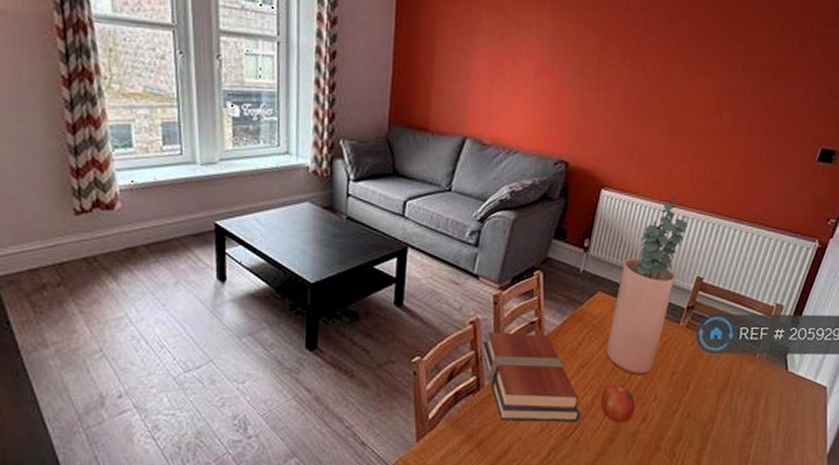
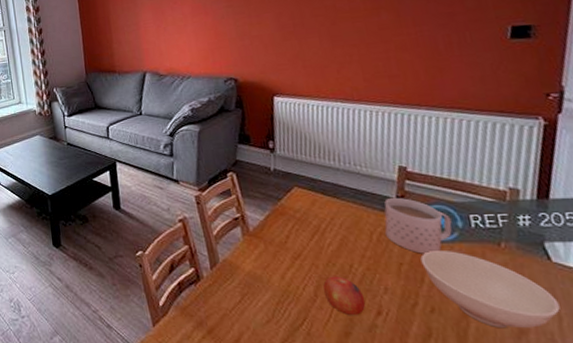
books: present [481,332,581,421] -> none [193,228,306,312]
vase: present [605,194,689,376] -> none [313,92,375,267]
mug: none [669,307,726,363] -> present [384,197,452,254]
bowl: none [691,360,782,430] -> present [420,251,561,329]

